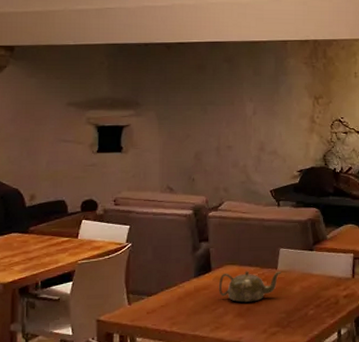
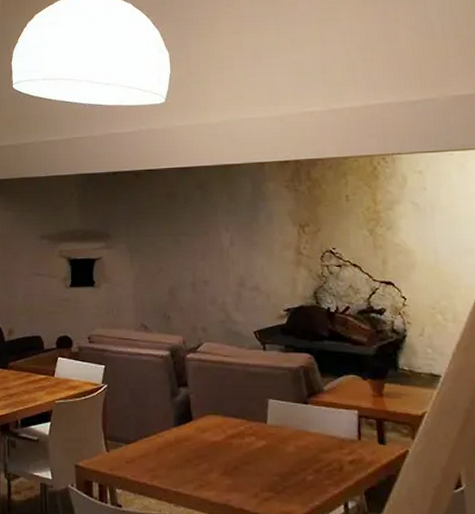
teapot: present [218,271,281,303] -> none [200,423,272,460]

